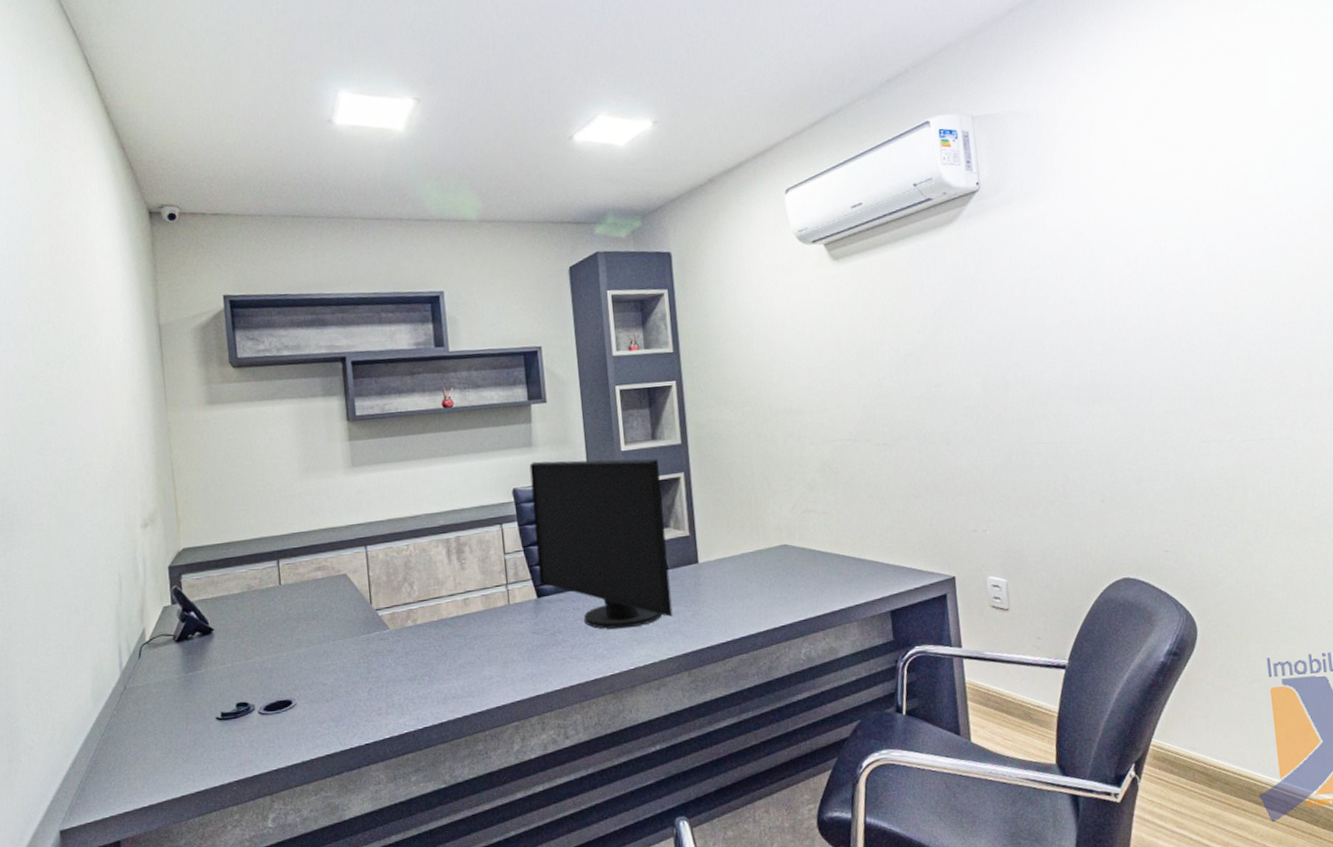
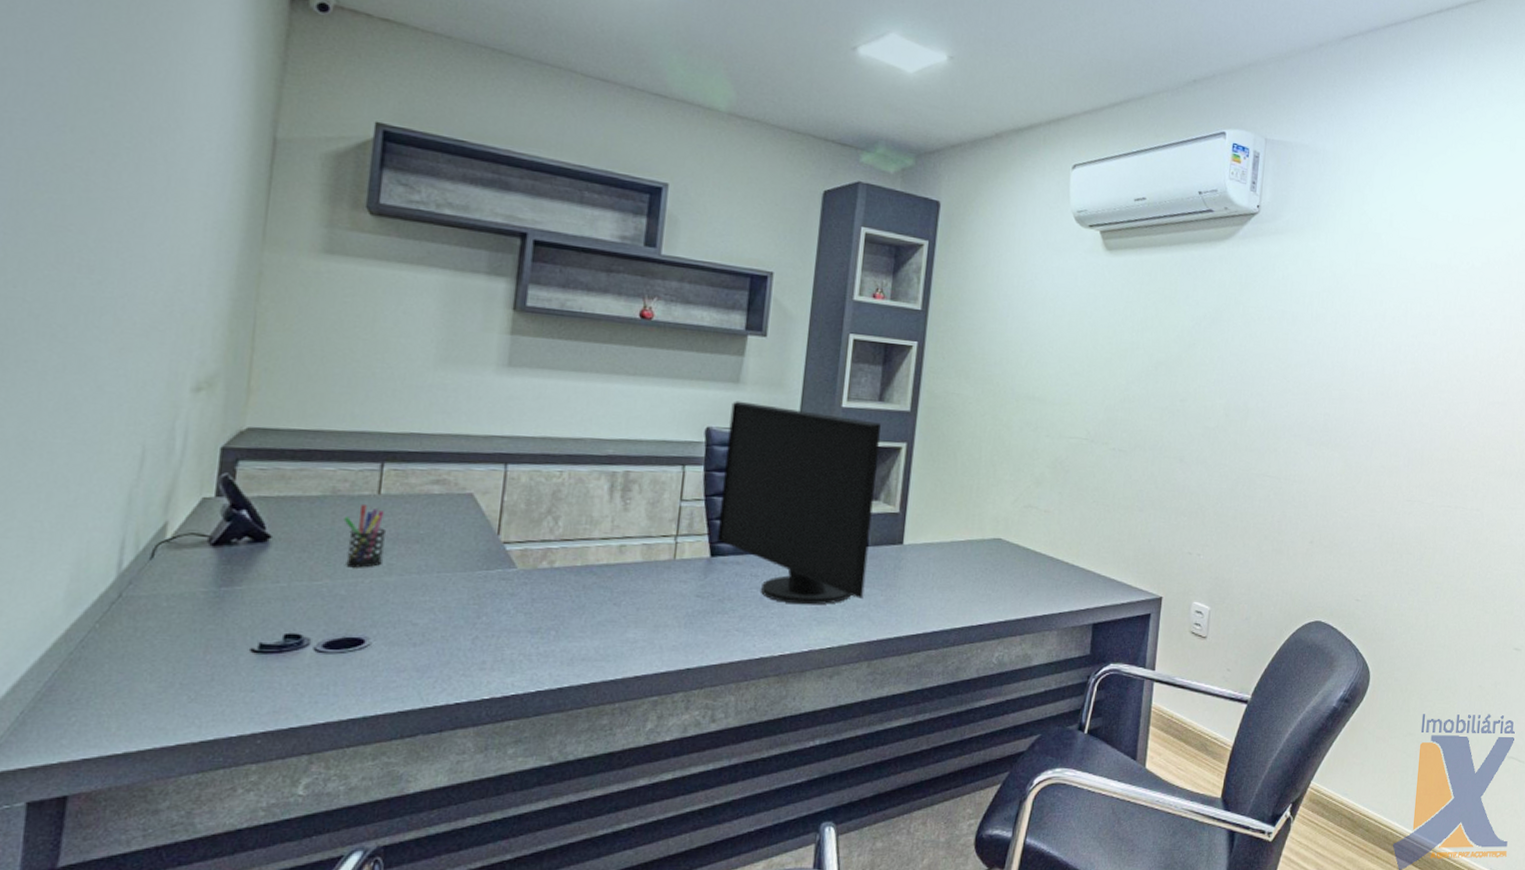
pen holder: none [259,595,292,646] -> present [343,505,387,568]

